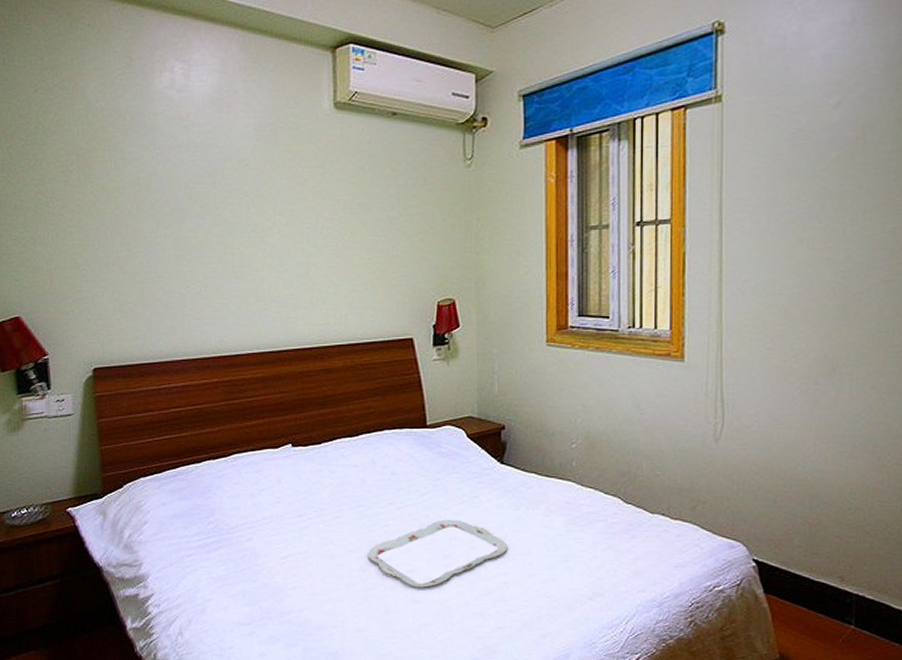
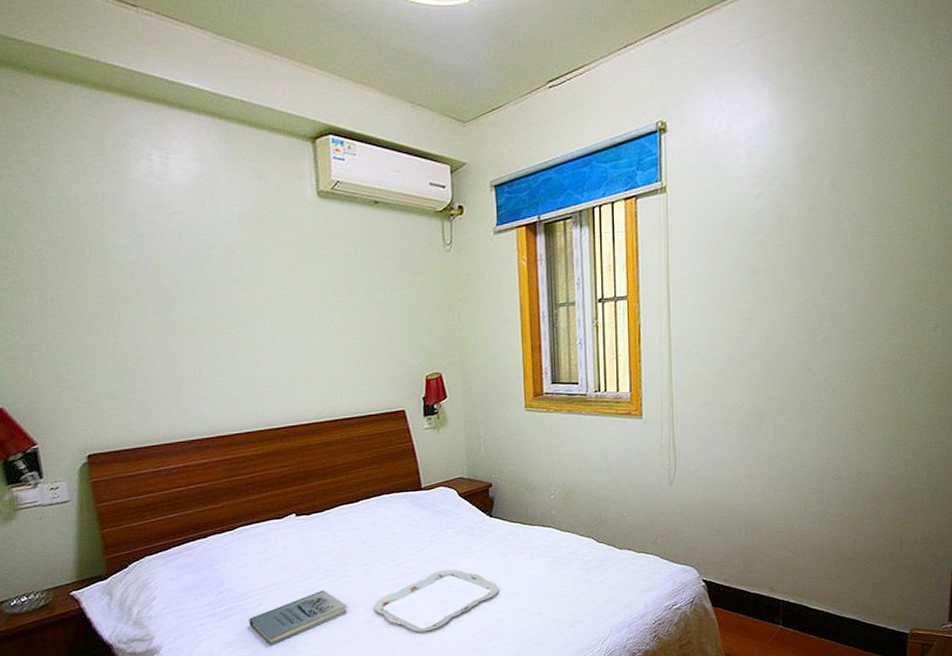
book: none [237,530,340,586] -> present [249,590,348,646]

